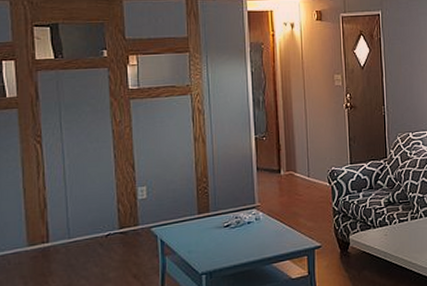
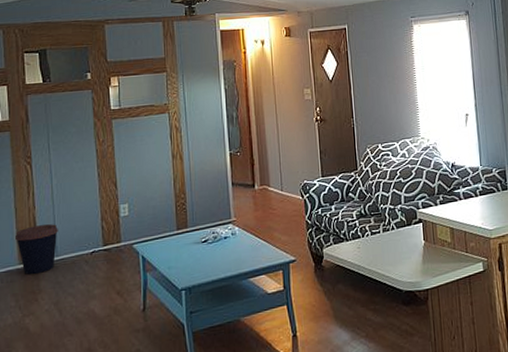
coffee cup: none [24,205,71,257] -> present [15,224,58,275]

